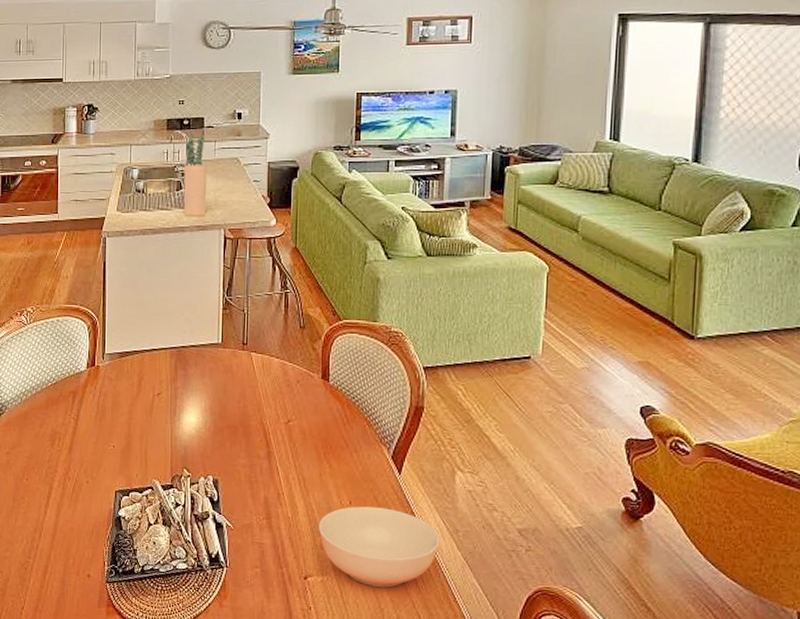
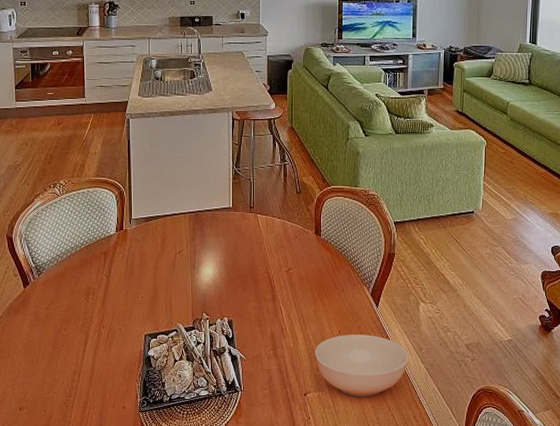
vase: present [183,128,208,218] -> none [196,25,217,102]

